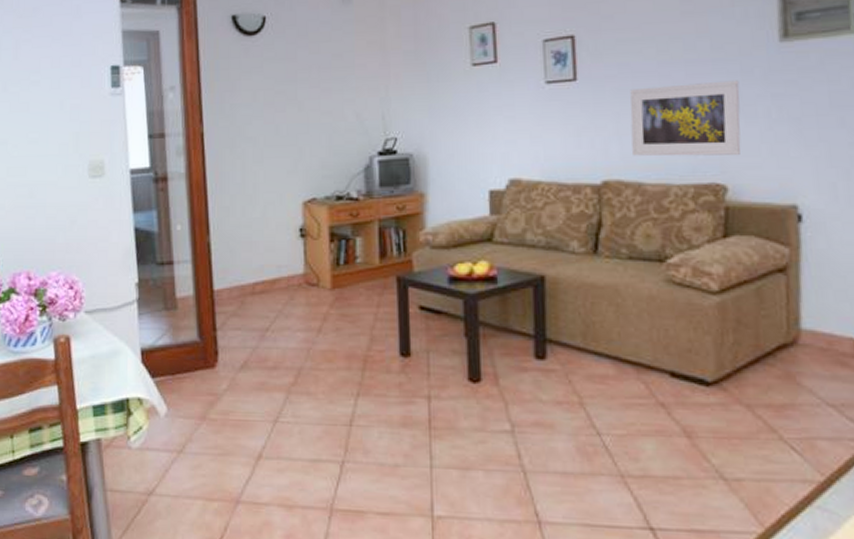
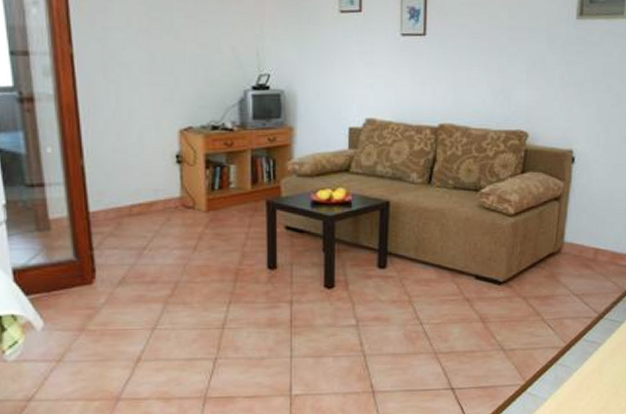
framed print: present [630,80,742,156] -> none [464,47,545,108]

